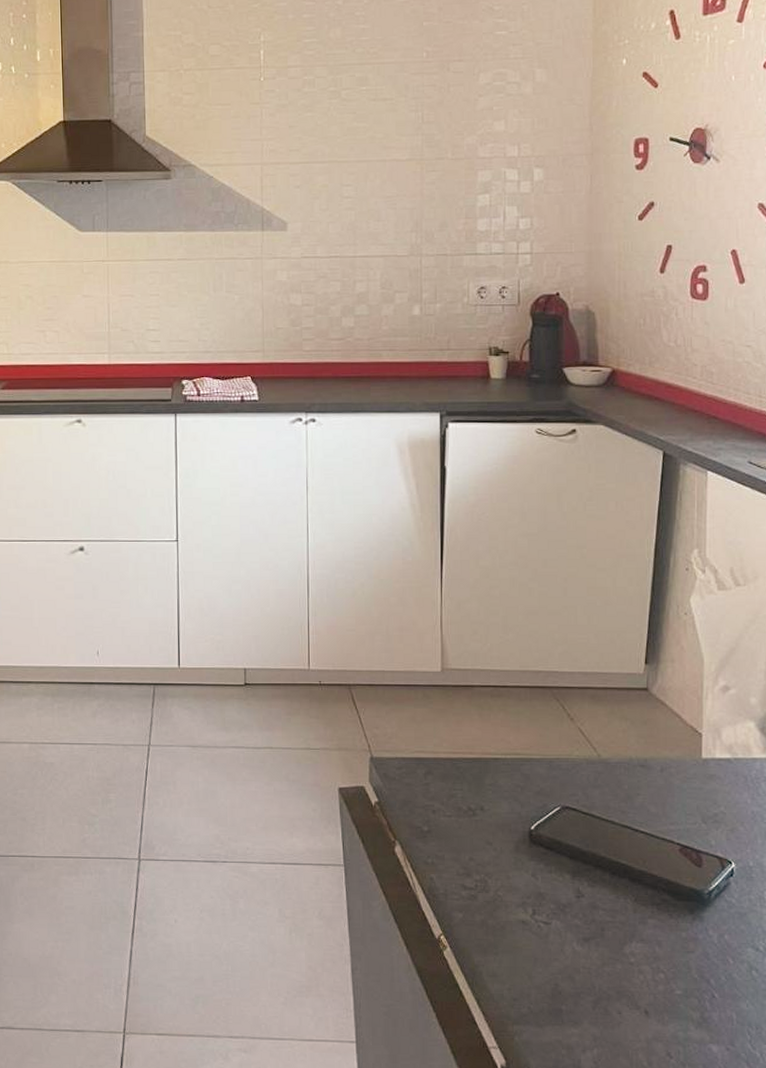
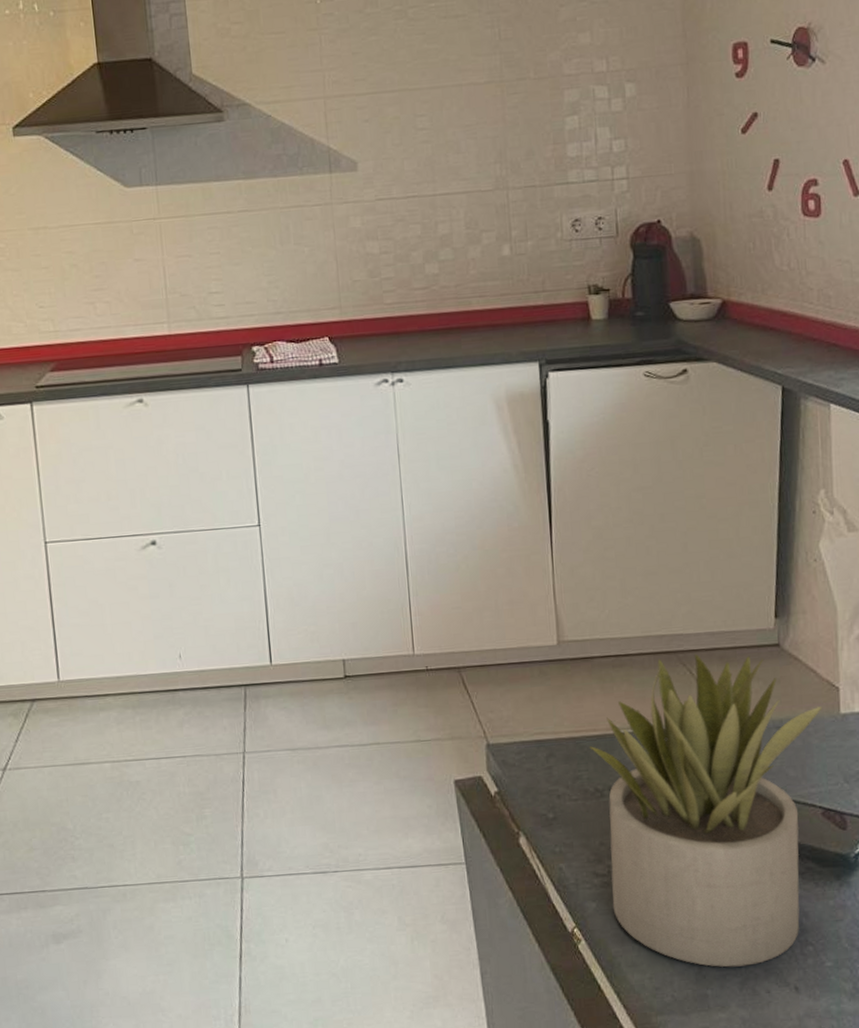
succulent plant: none [465,690,685,986] -> present [589,653,823,967]

